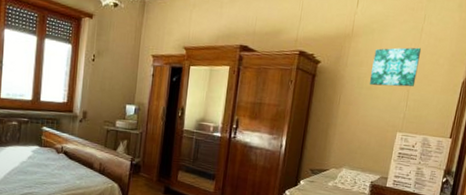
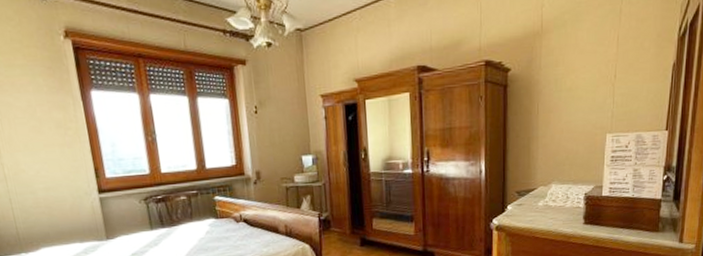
wall art: present [369,47,422,87] -> none [568,33,623,87]

